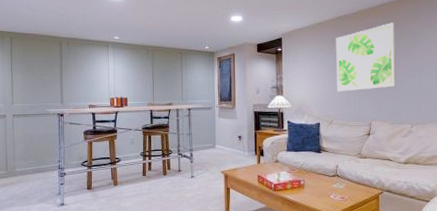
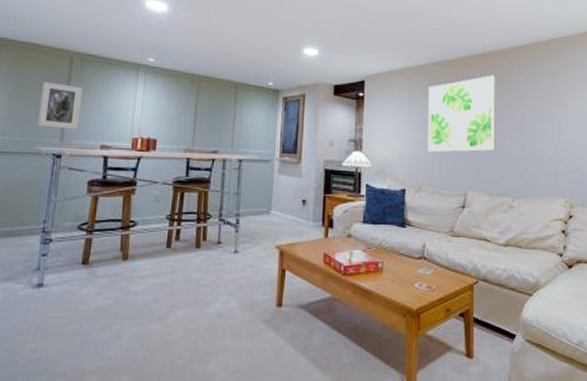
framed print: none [44,61,72,95] -> present [38,81,83,129]

